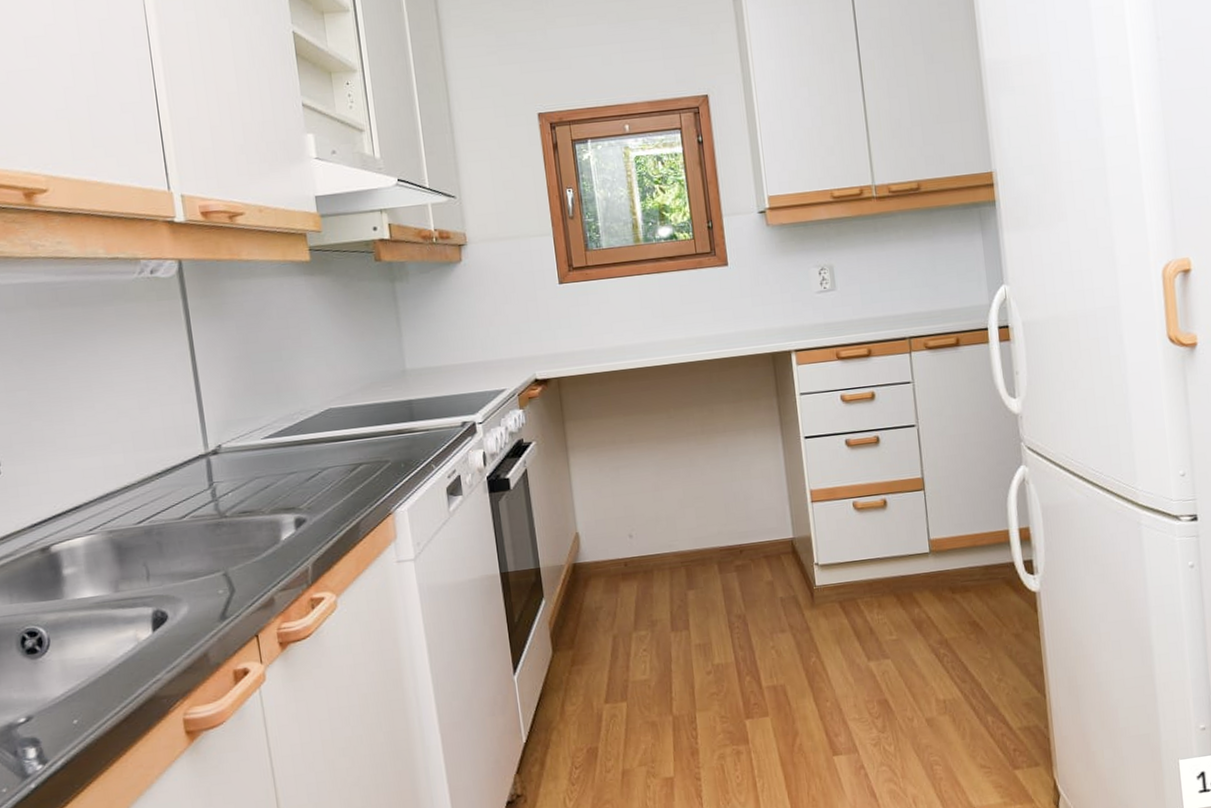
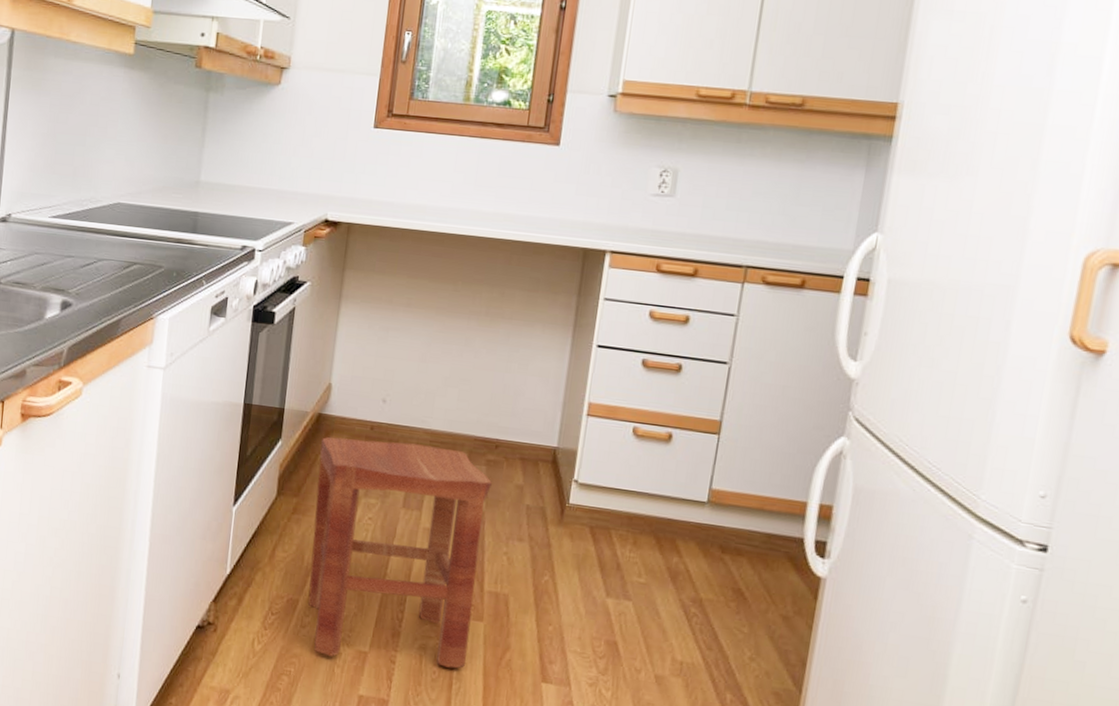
stool: none [582,564,764,792] -> present [308,436,492,669]

